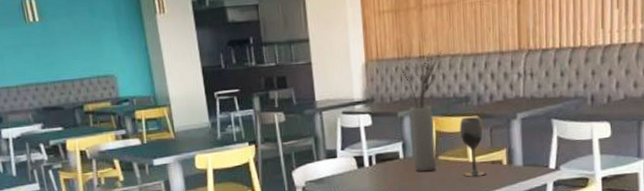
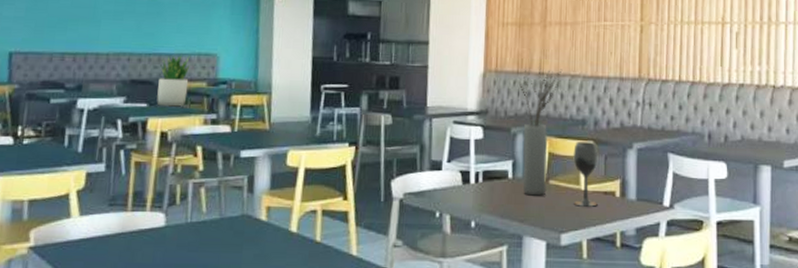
planter: none [66,78,96,128] -> present [156,54,191,107]

